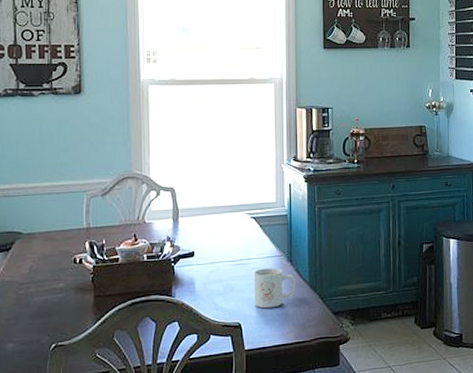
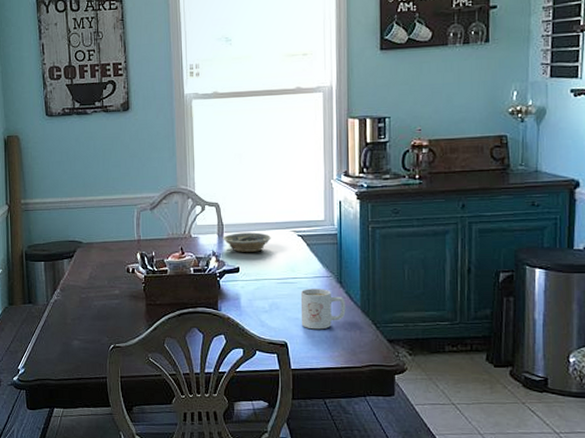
bowl: none [178,216,226,236] -> present [223,232,271,252]

